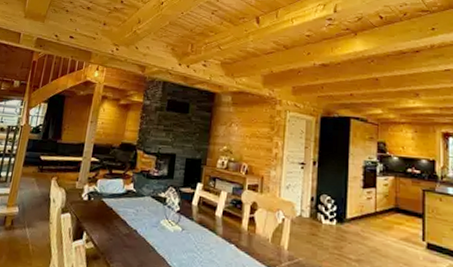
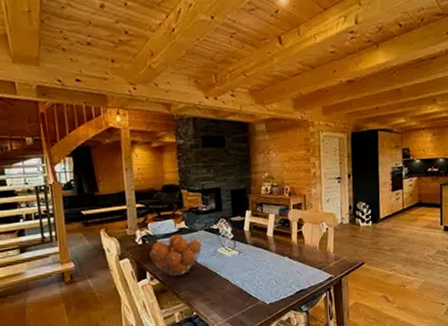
fruit basket: none [91,195,146,243] -> present [149,234,203,276]

